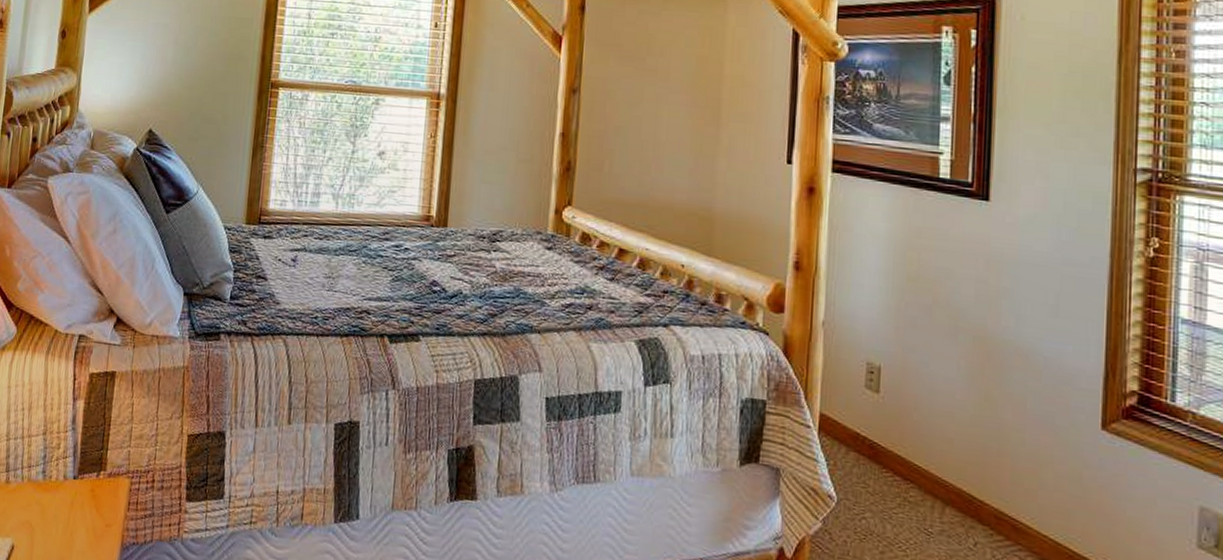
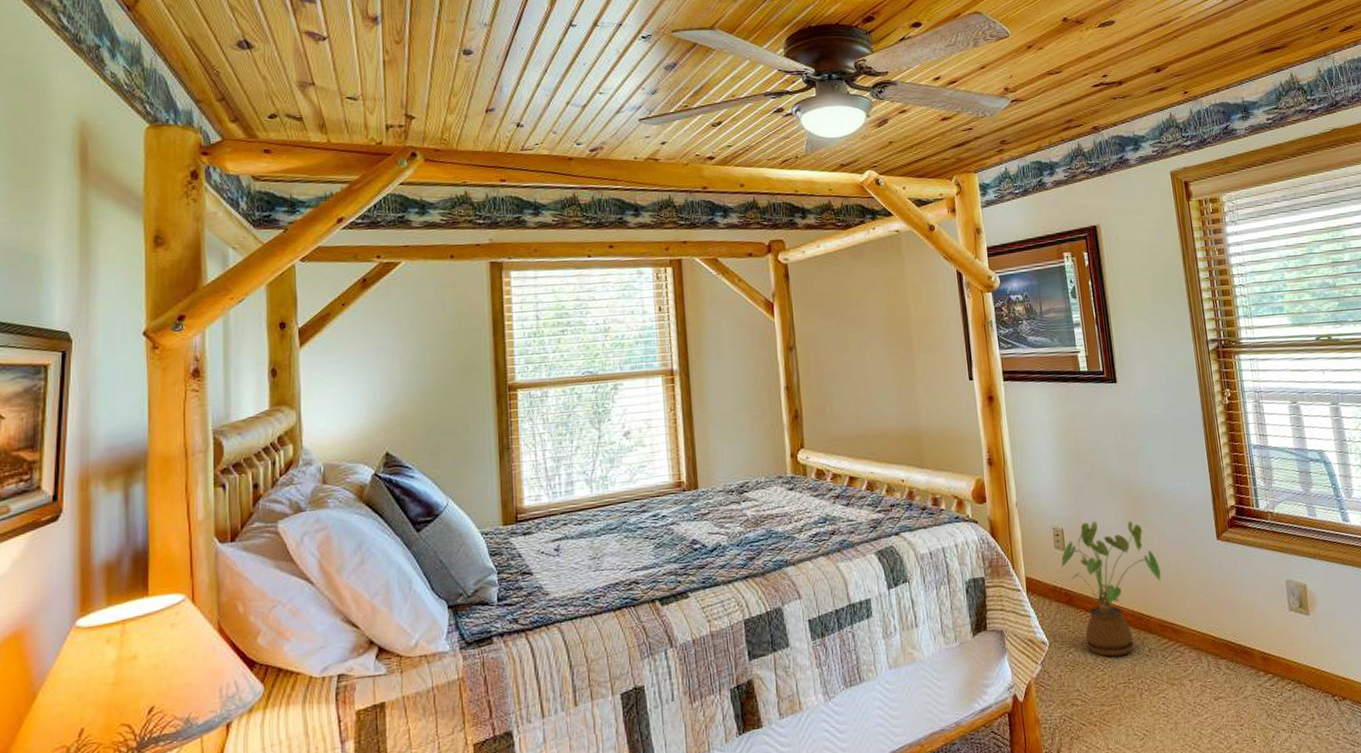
house plant: none [868,365,1009,541] -> present [1060,521,1162,657]

